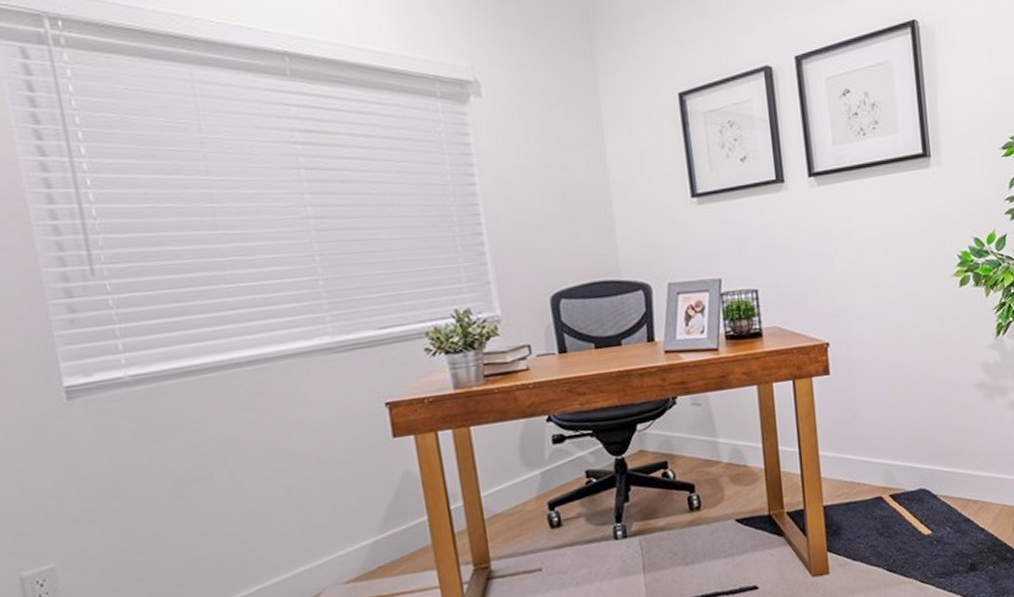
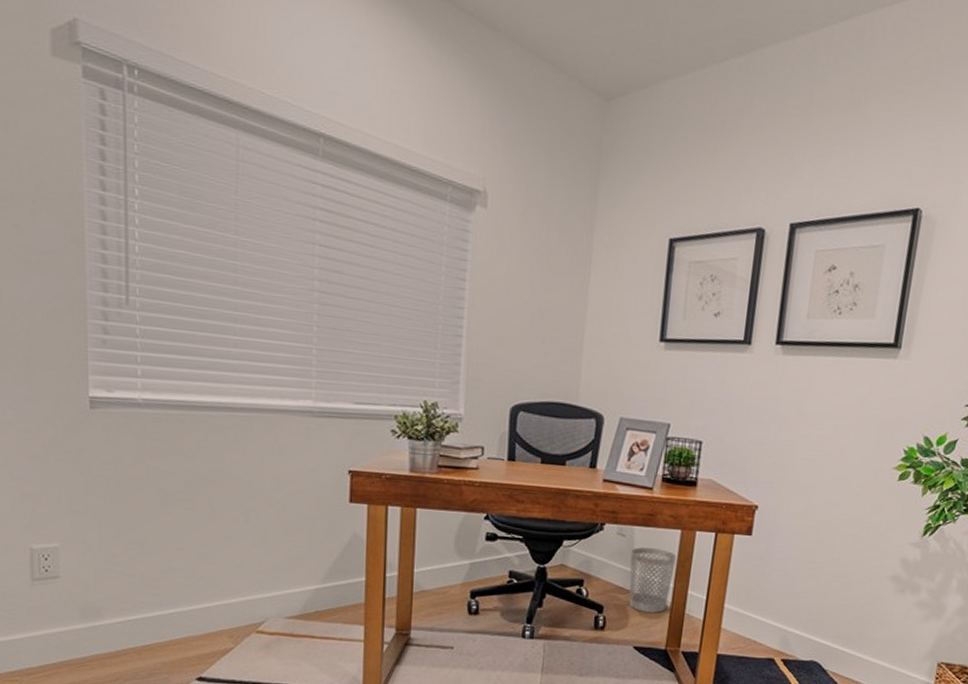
wastebasket: none [710,409,760,481] -> present [629,547,676,613]

